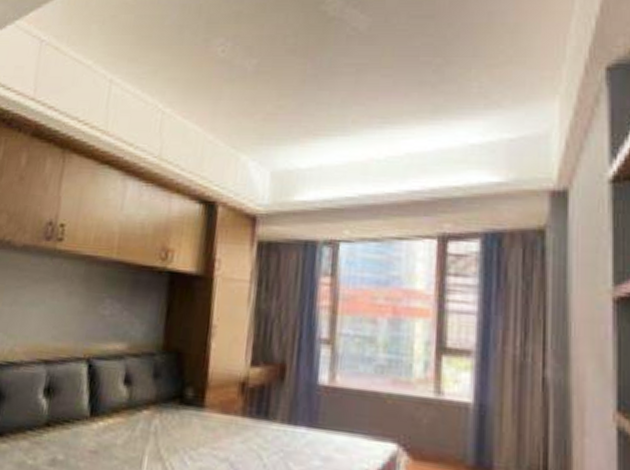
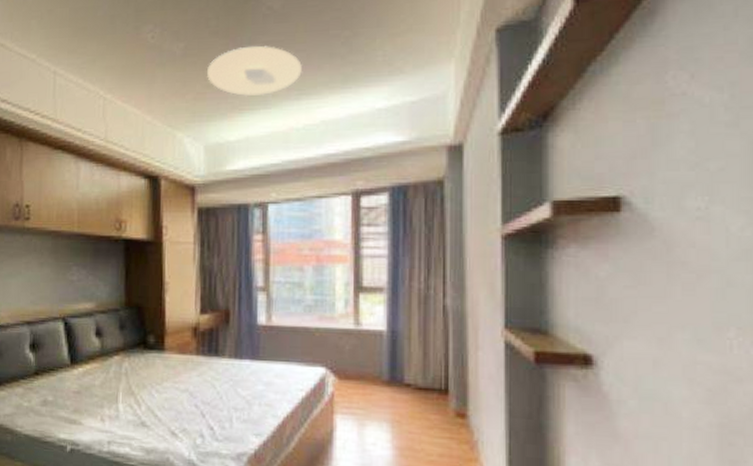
ceiling light: none [280,67,388,122] -> present [207,45,303,97]

